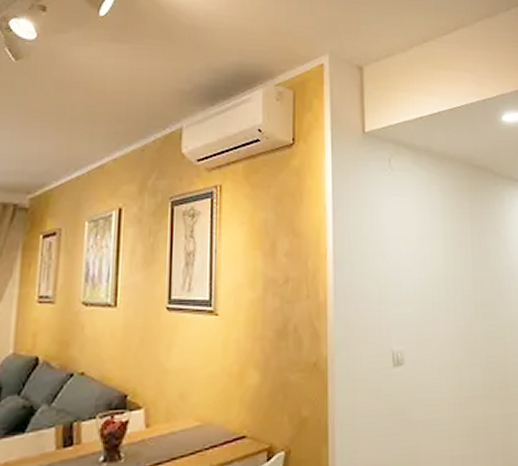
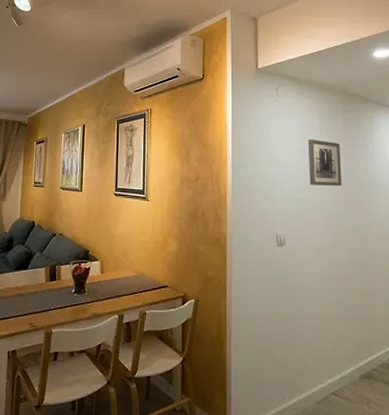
wall art: none [428,223,471,283] -> present [307,139,342,186]

